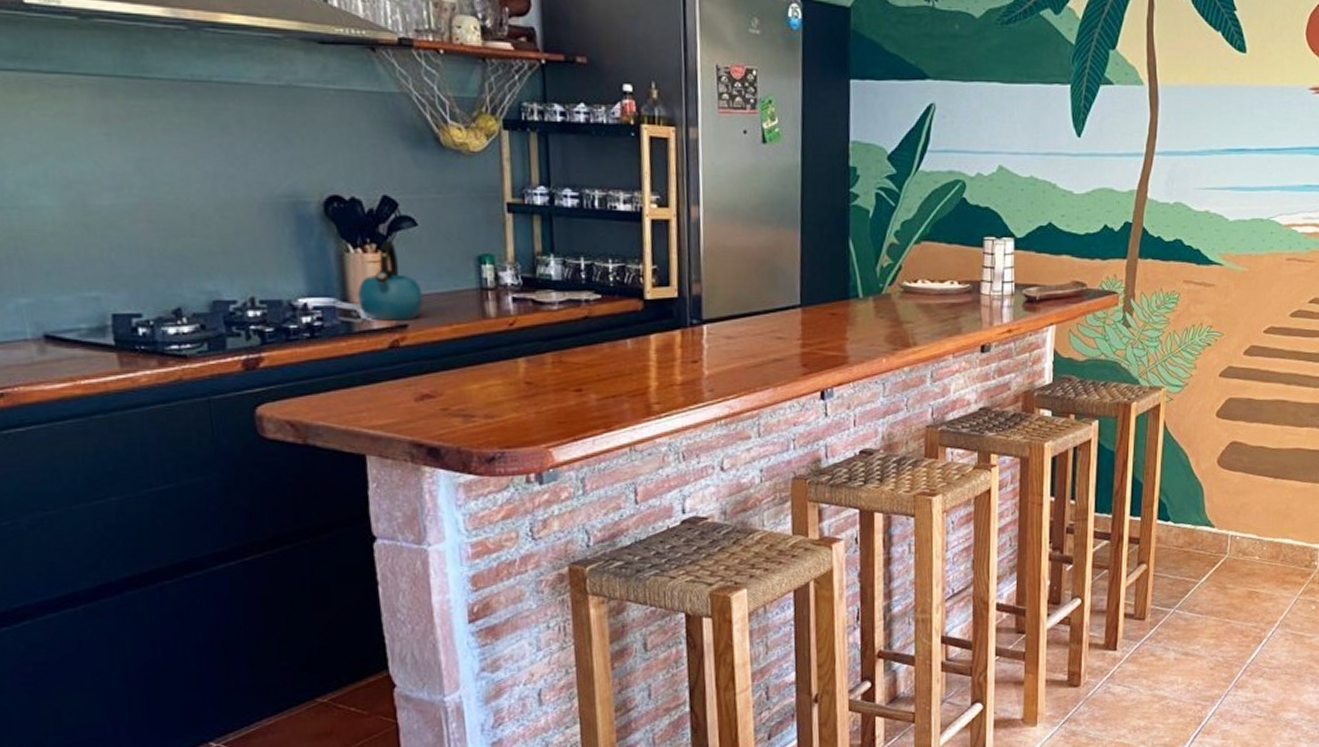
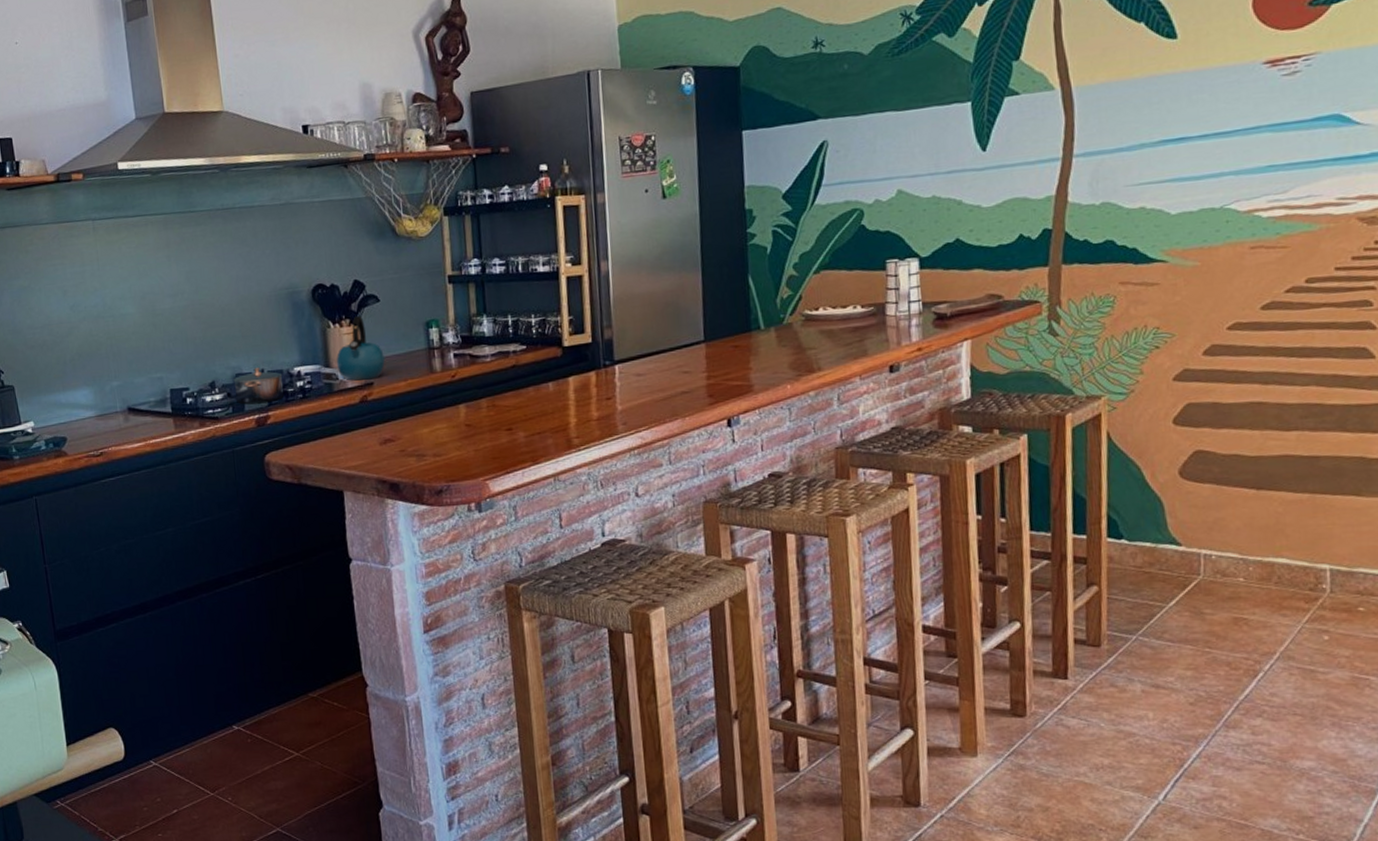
cooking pot: none [209,295,285,342] -> present [233,367,285,405]

